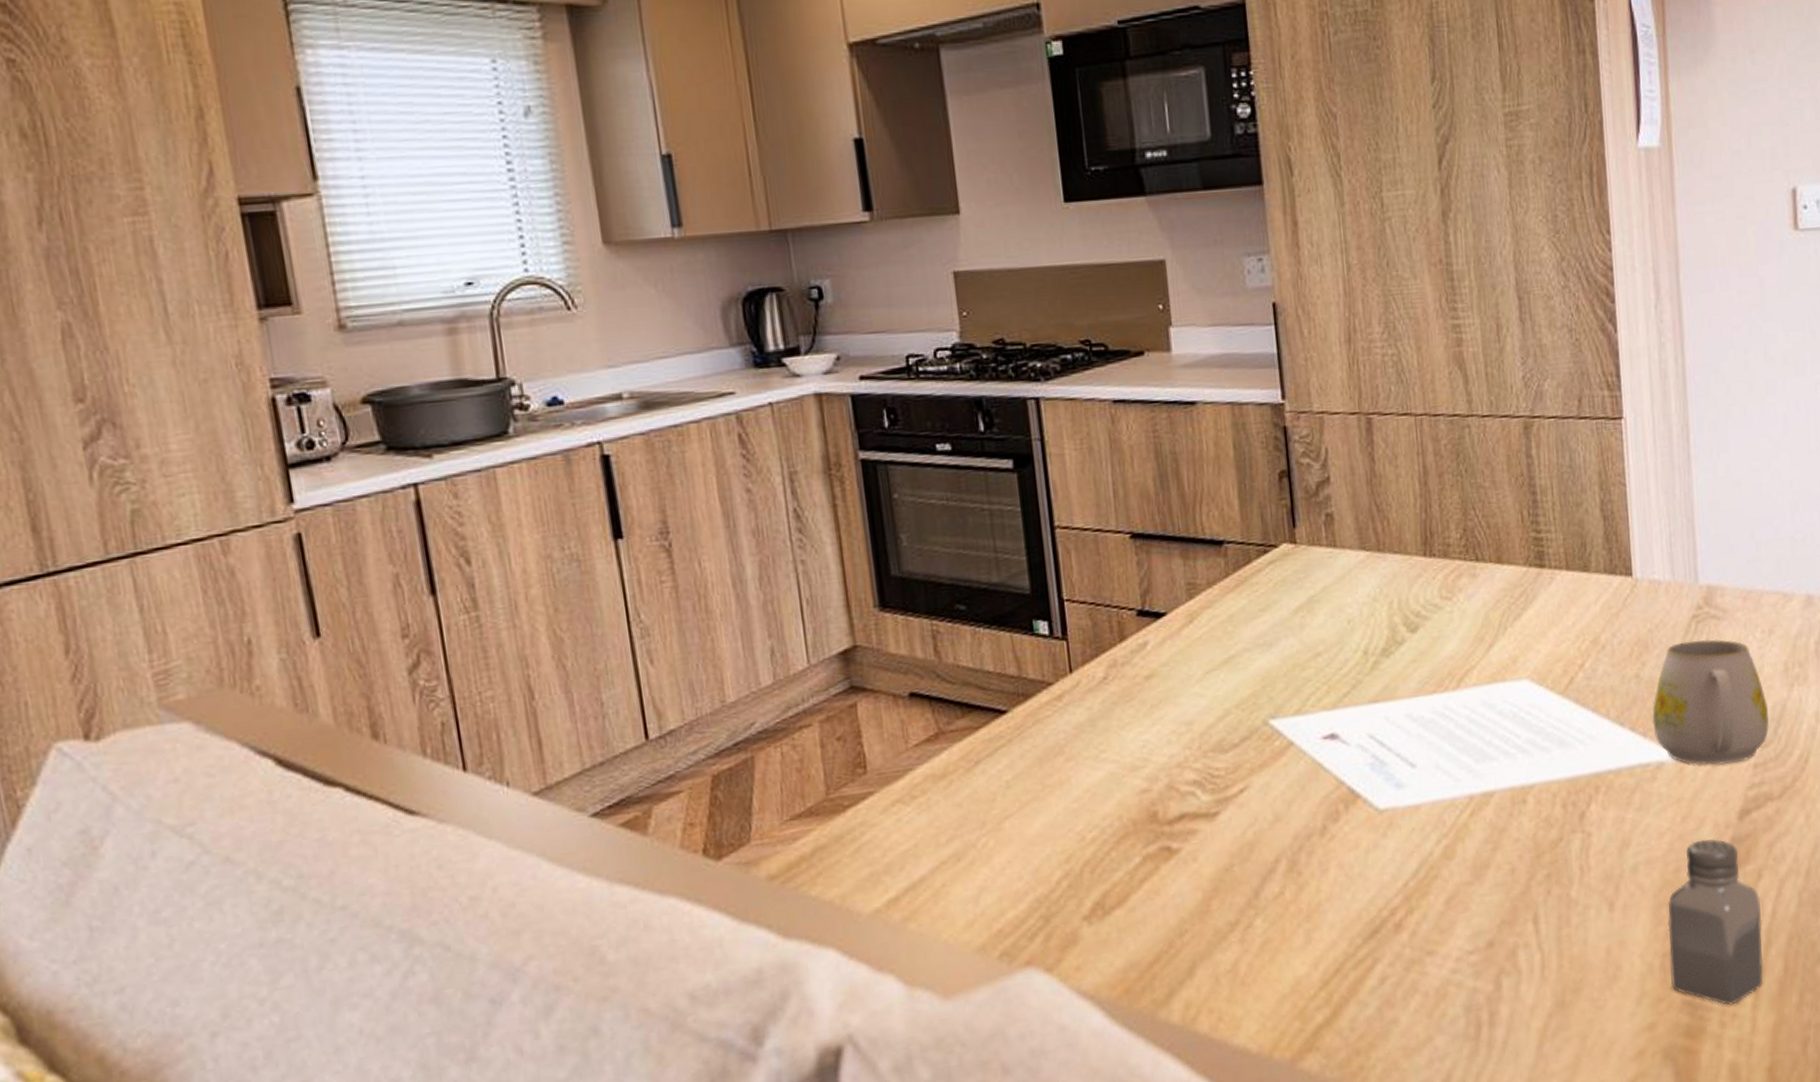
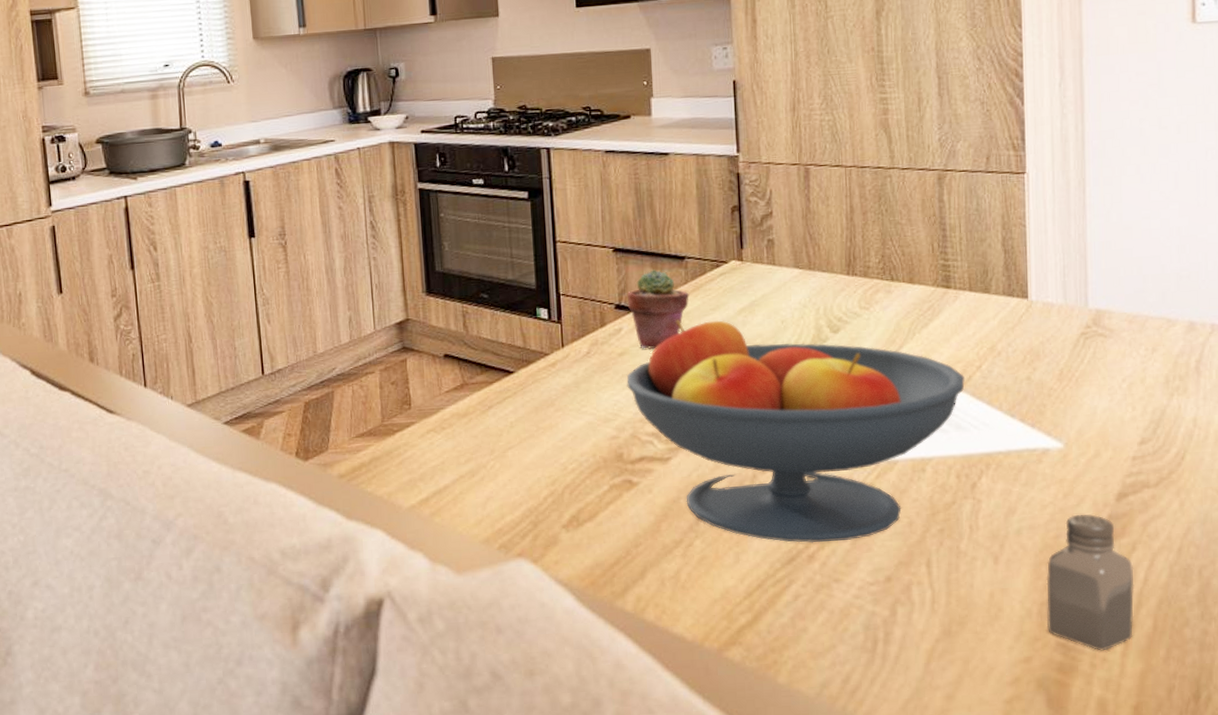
potted succulent: none [1151,560,1232,669] -> present [627,269,689,350]
fruit bowl: none [1156,623,1567,910] -> present [626,320,966,543]
mug: present [1652,639,1769,766] -> none [1040,353,1149,456]

